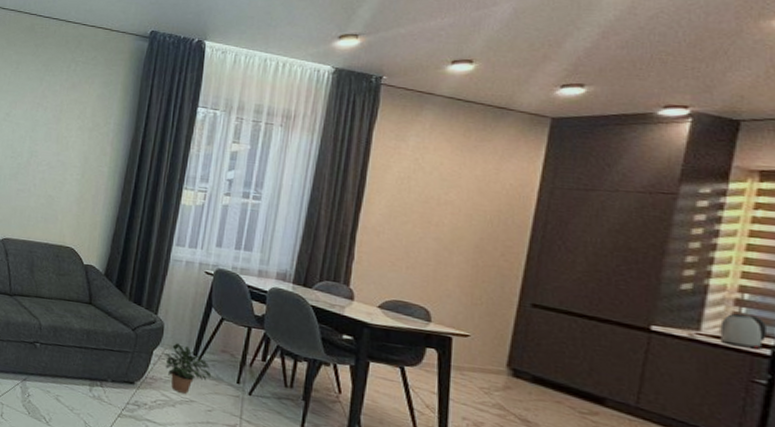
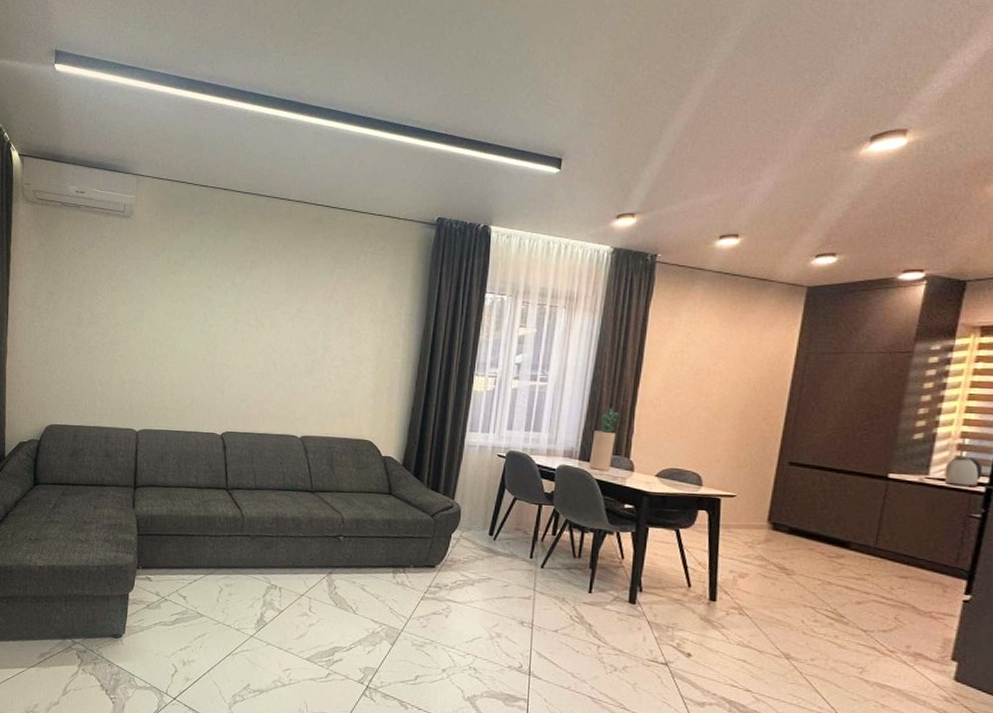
potted plant: present [161,343,212,394] -> none [459,525,507,572]
vase: none [304,230,338,299] -> present [589,407,619,472]

